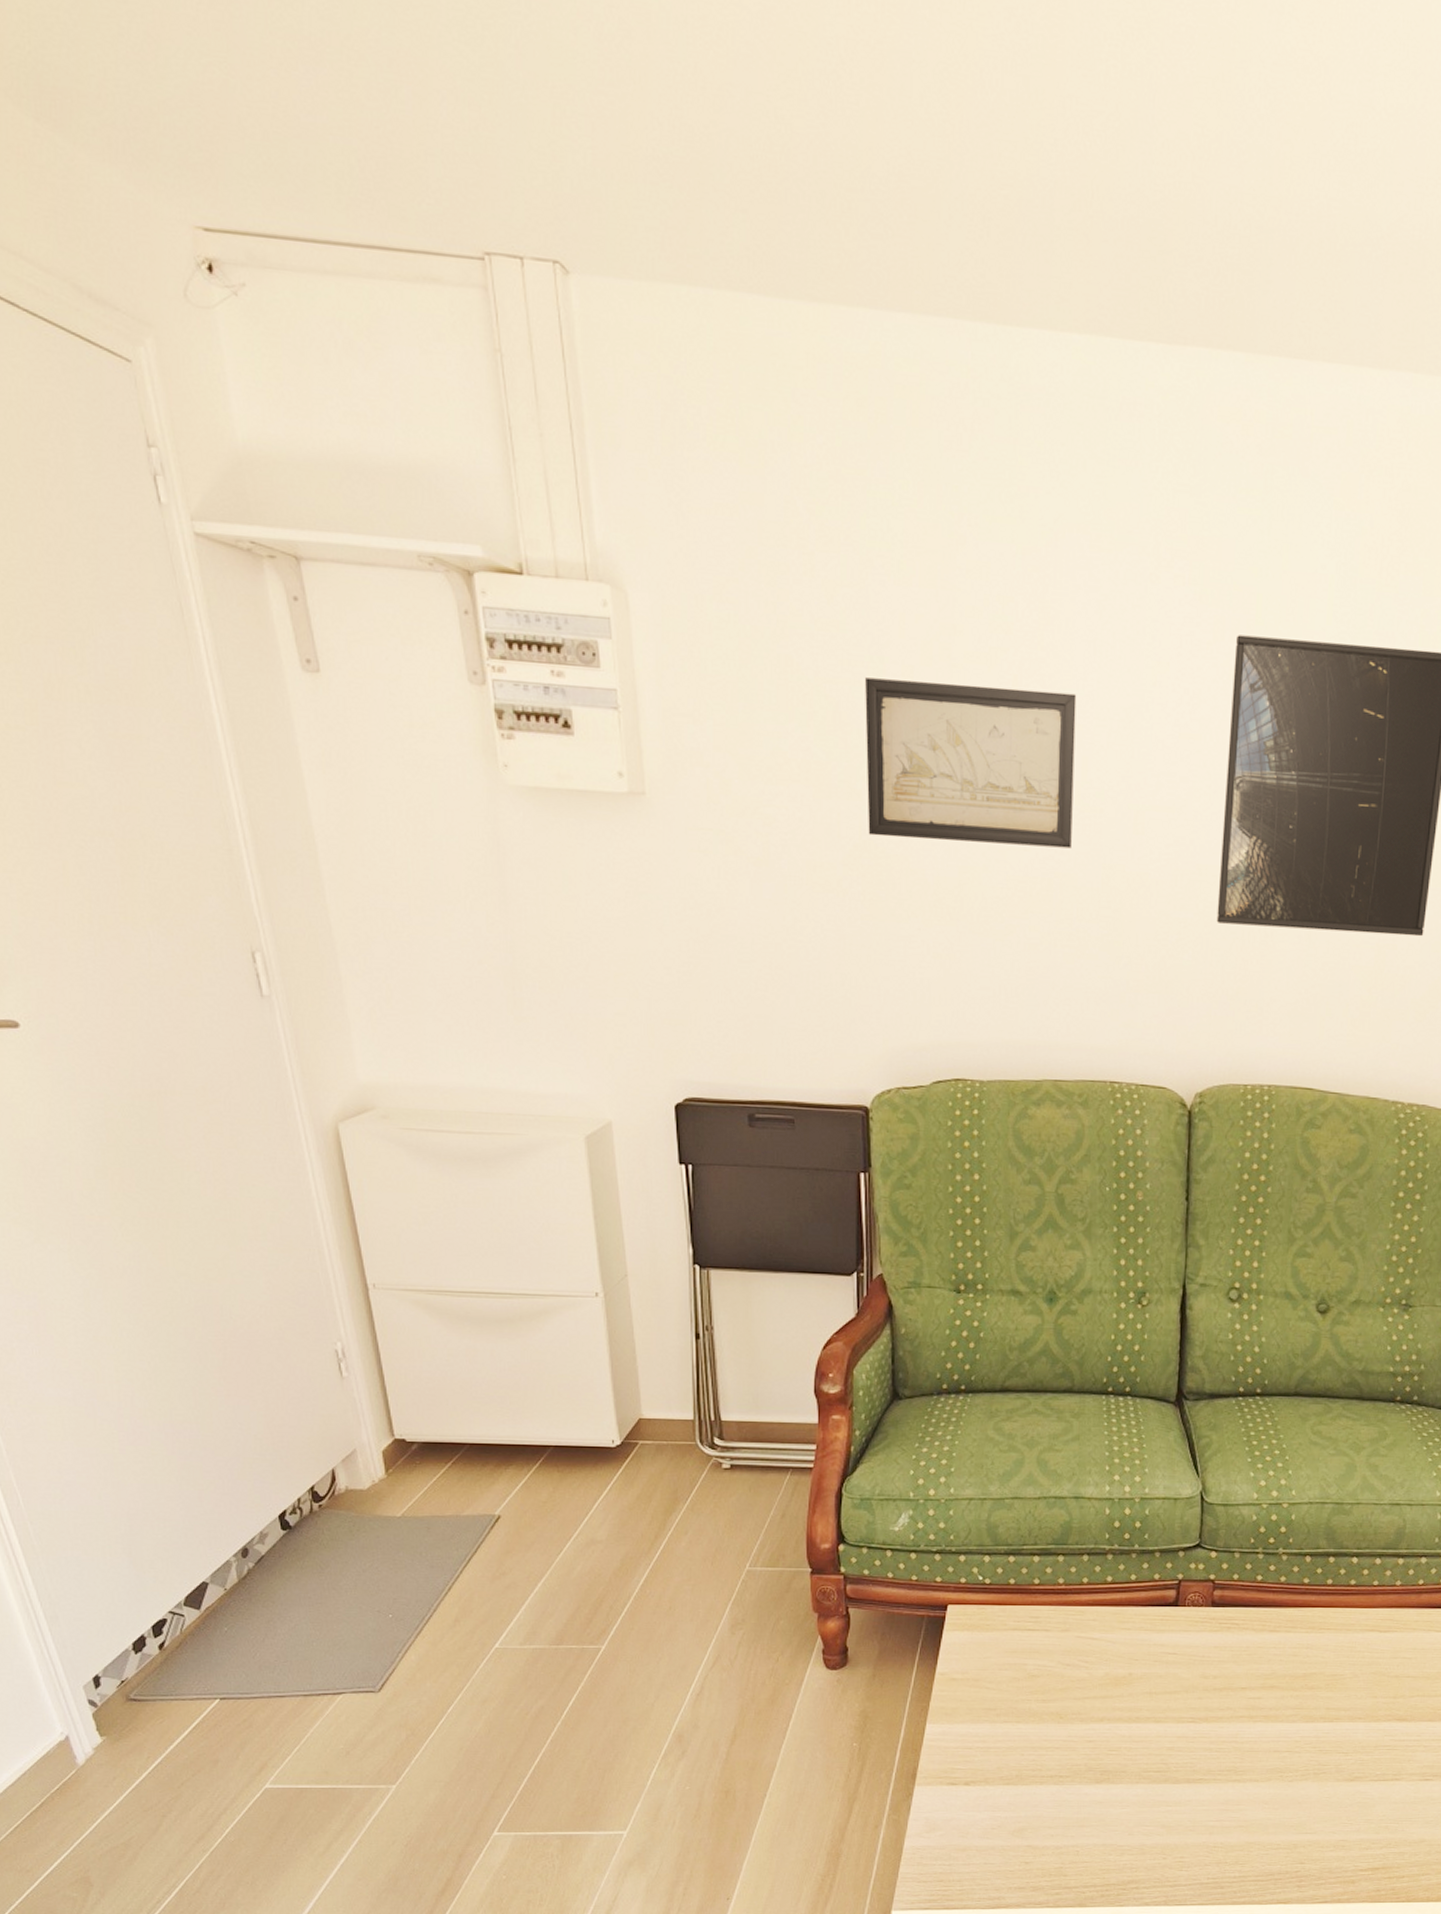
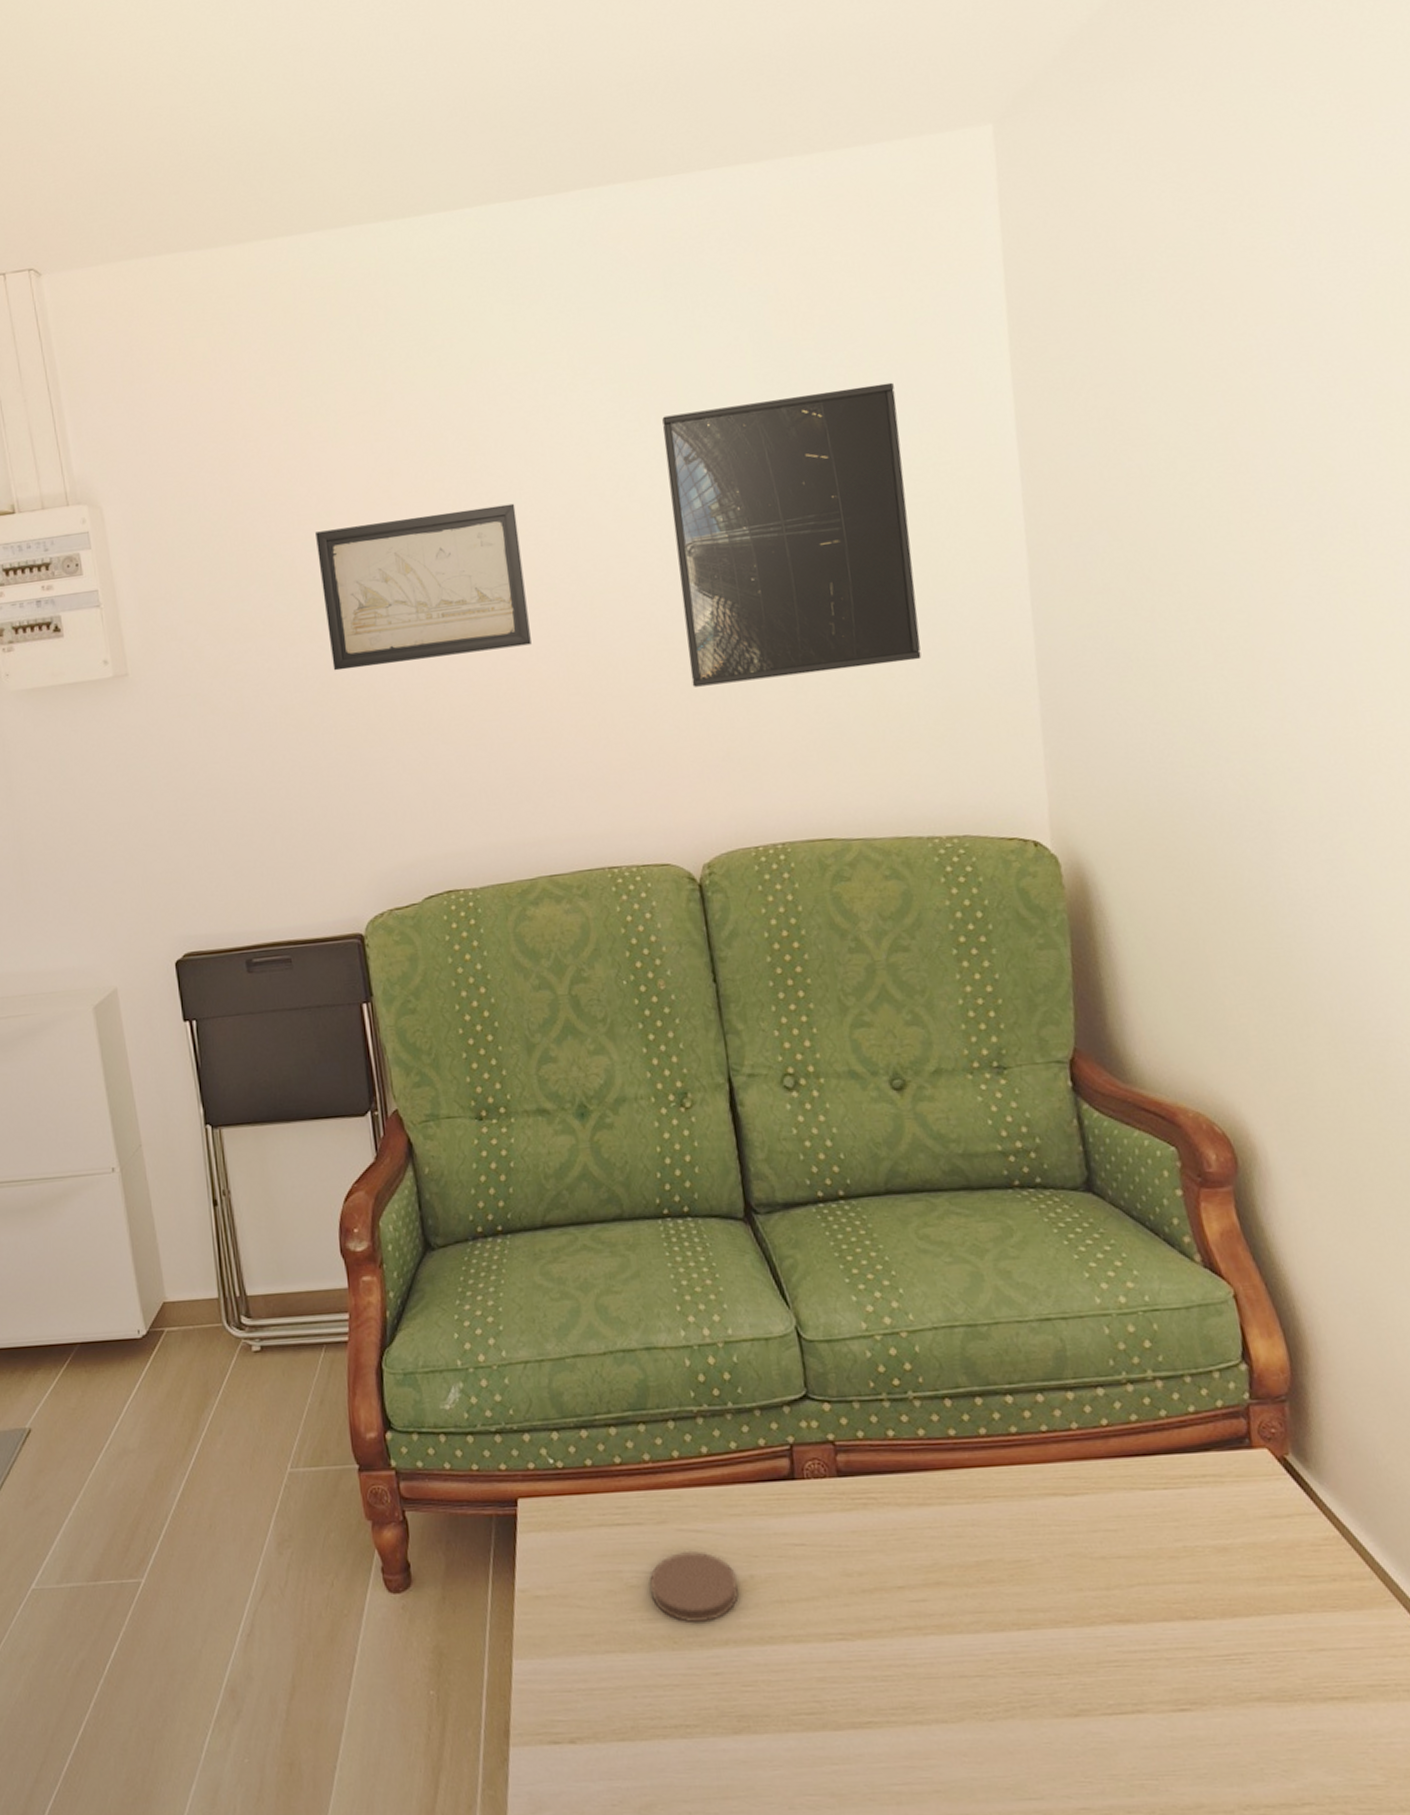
coaster: none [1048,1652,1118,1704] -> present [650,1550,739,1622]

